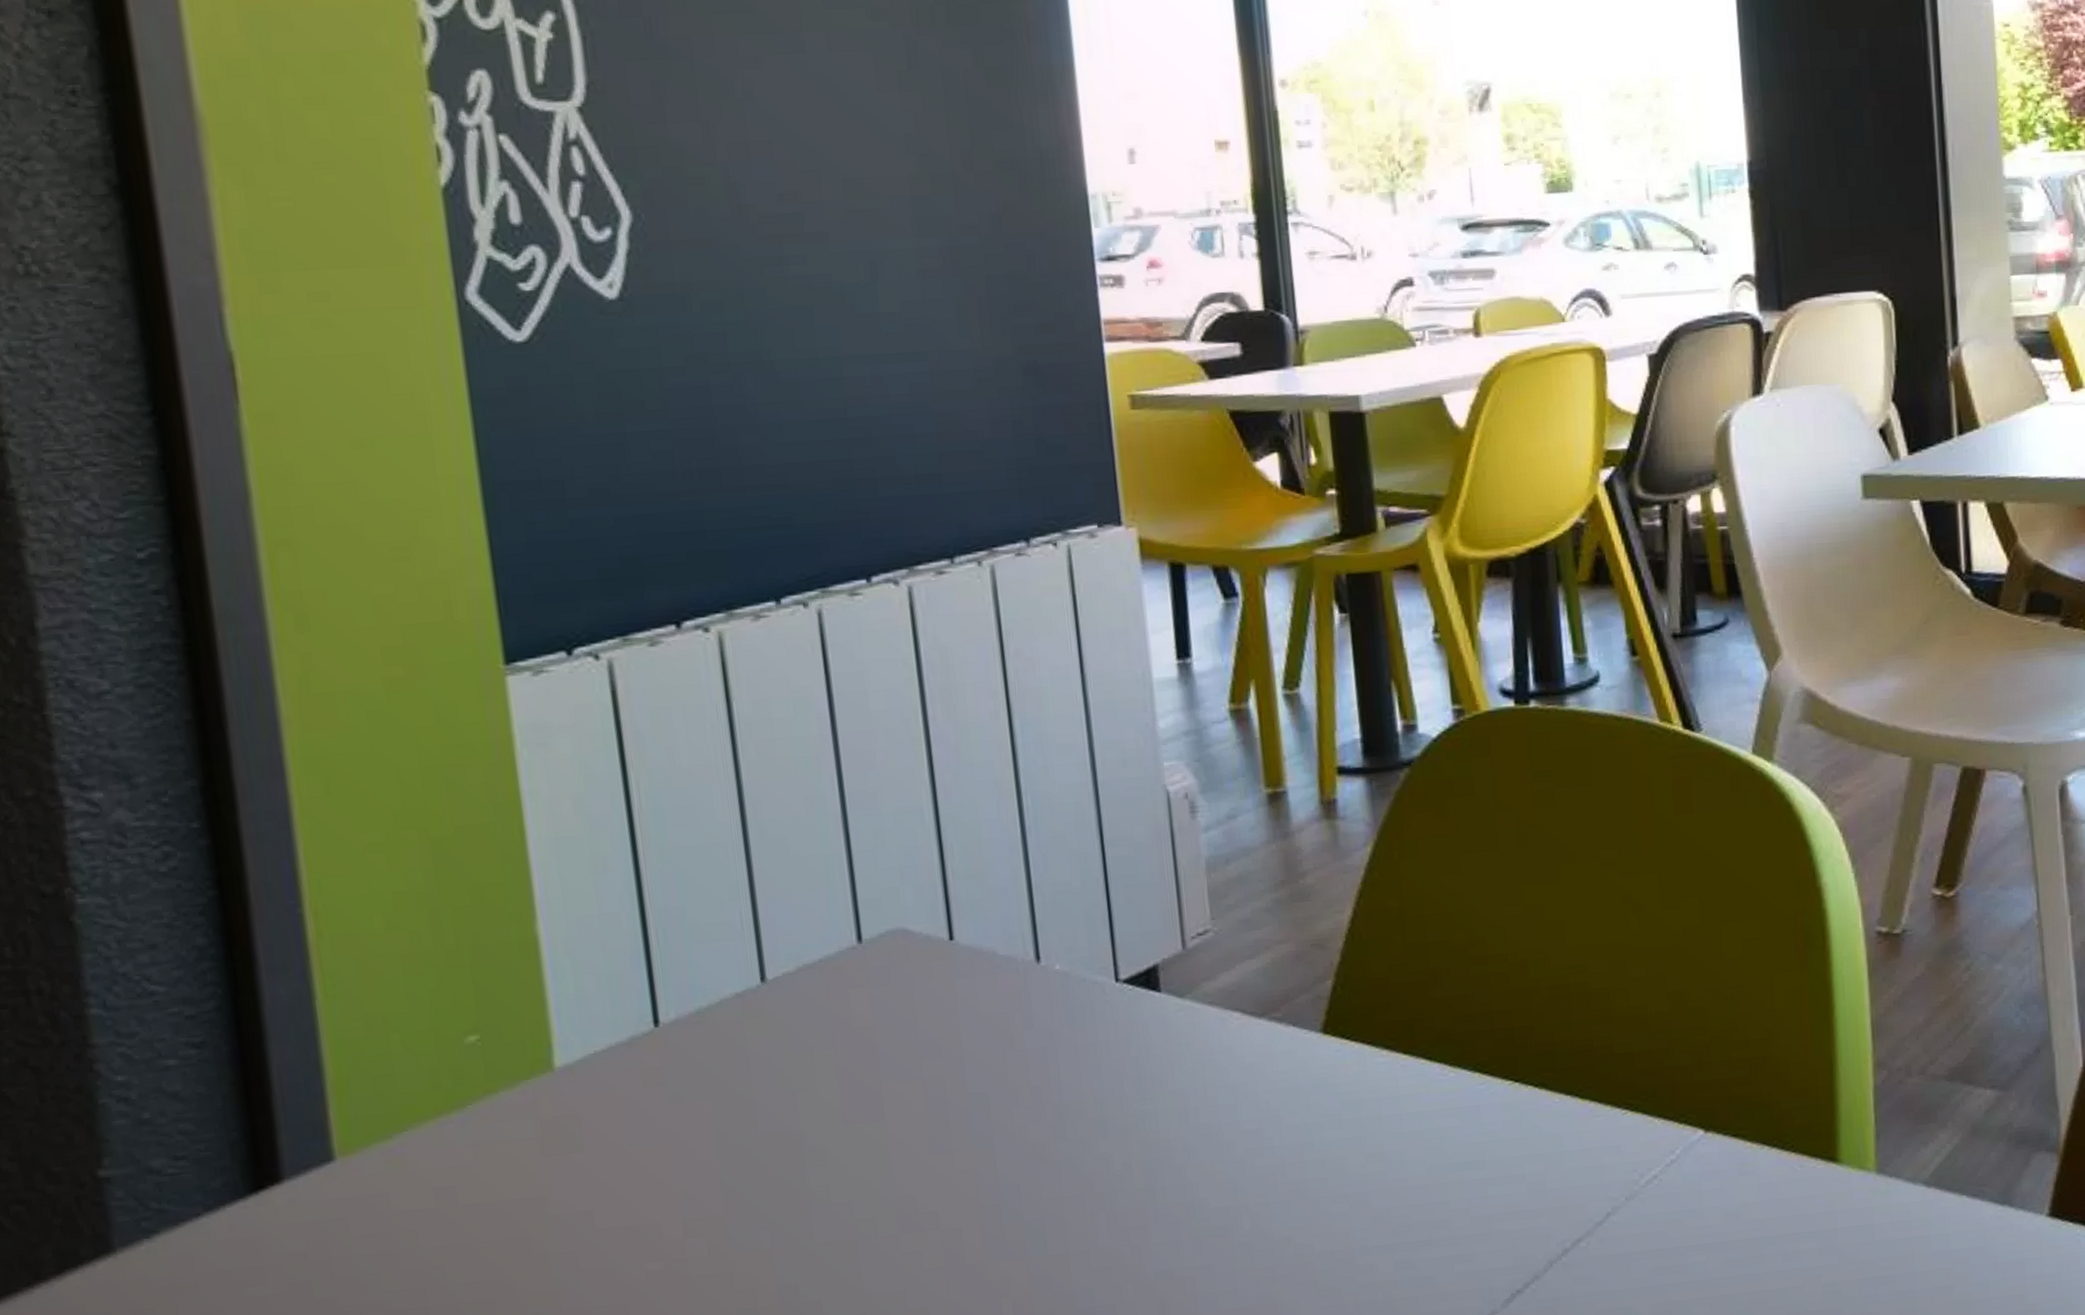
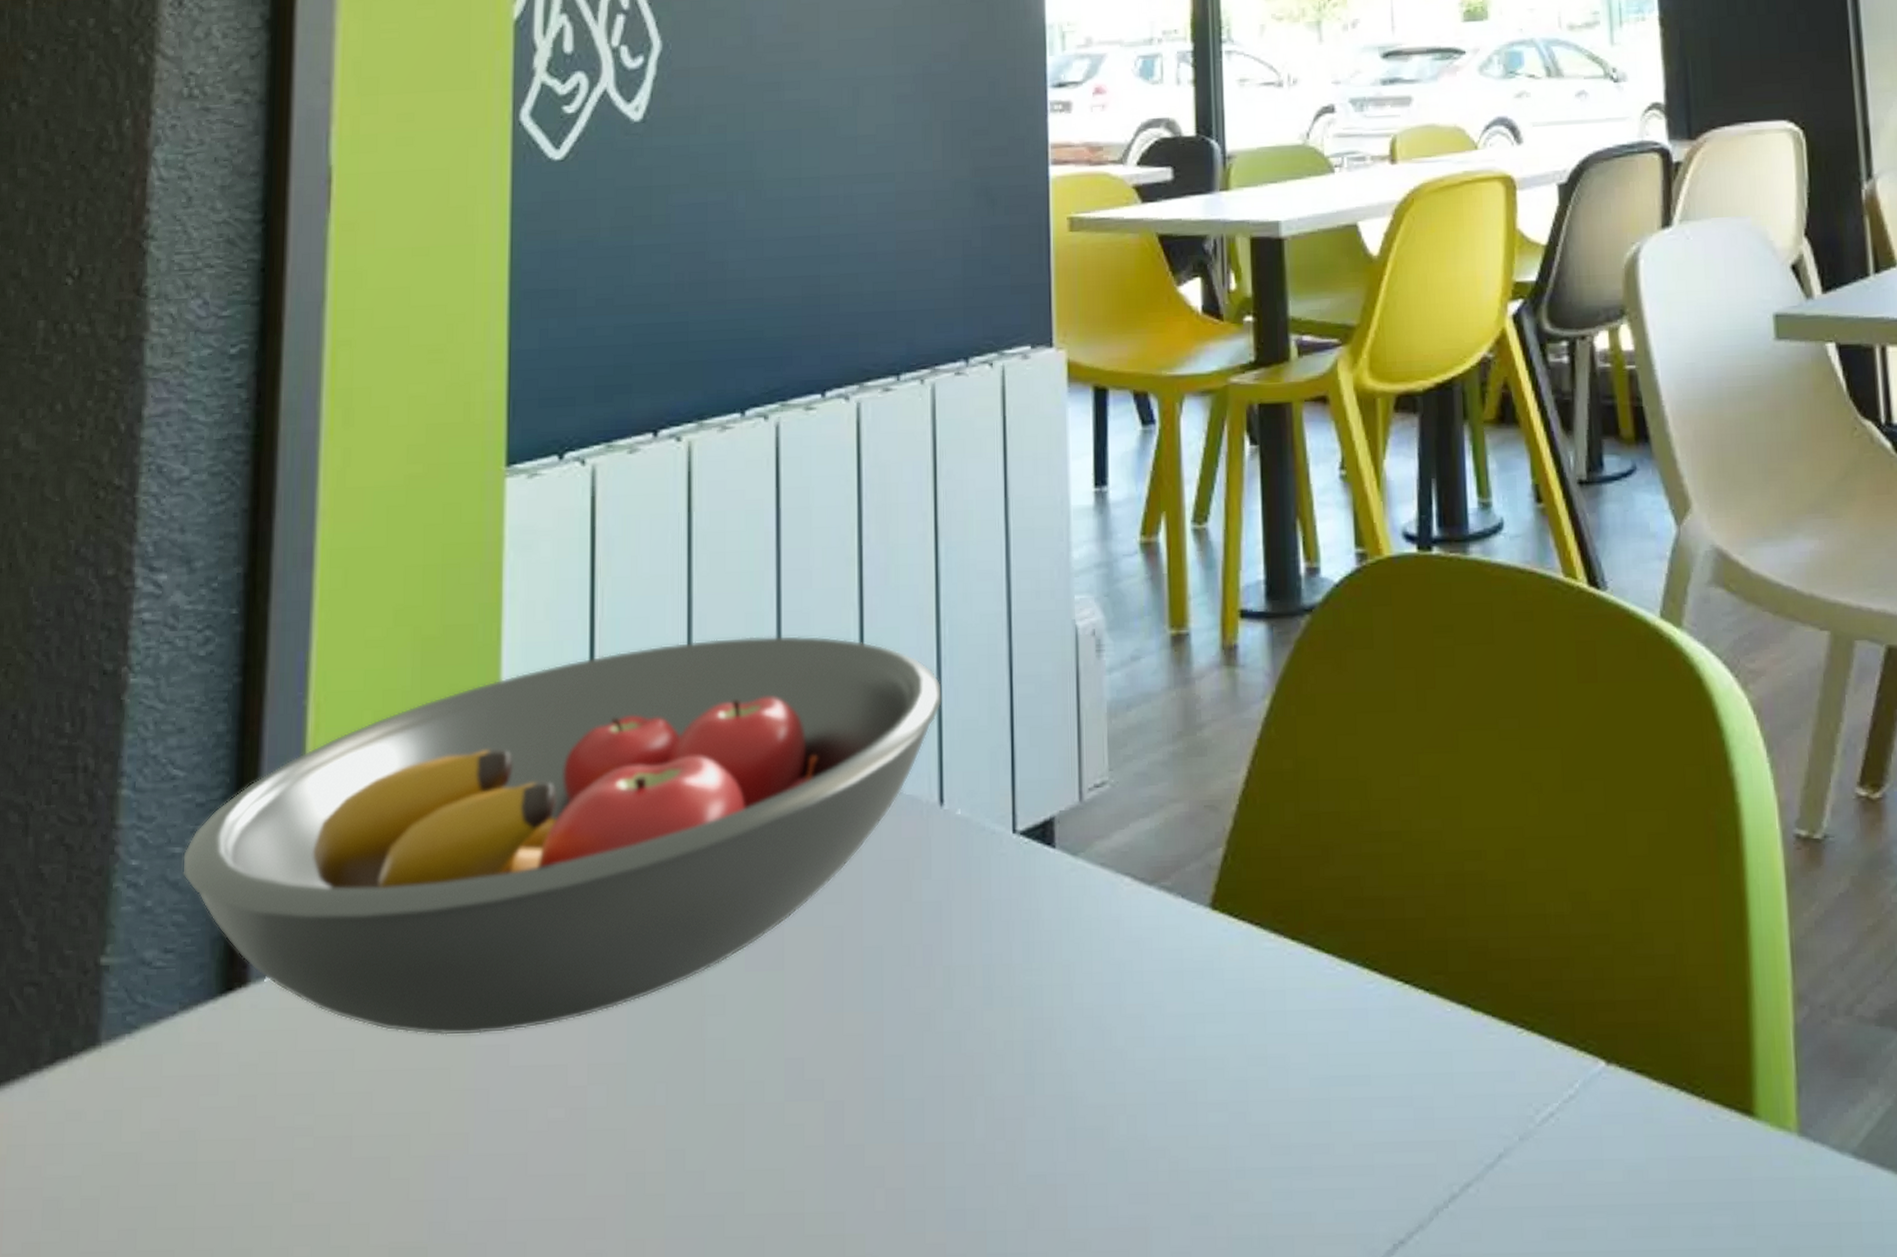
fruit bowl: none [178,814,1031,1210] -> present [182,635,943,1036]

